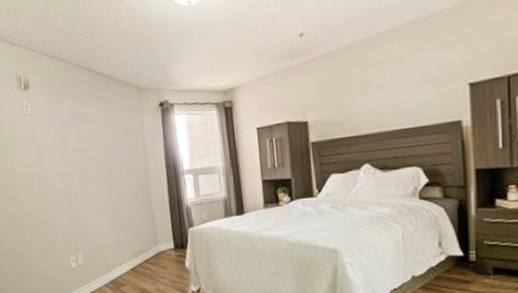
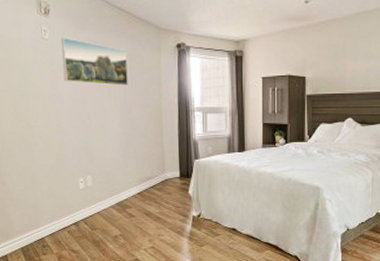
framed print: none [42,110,112,157] -> present [60,37,128,86]

